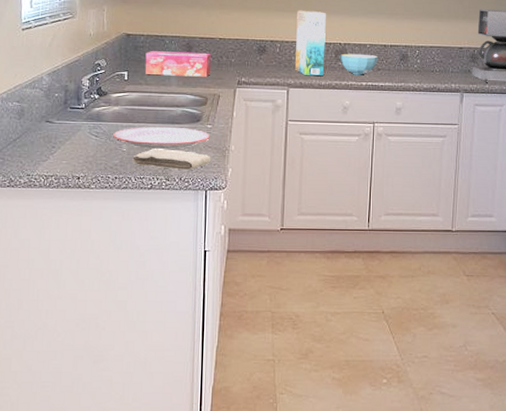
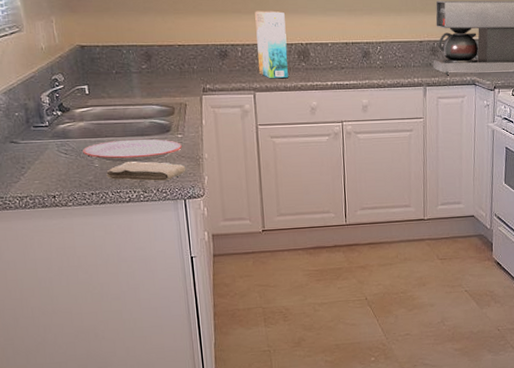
tissue box: present [145,51,211,77] -> none [103,61,174,88]
cereal bowl: present [340,53,379,75] -> none [303,53,341,75]

